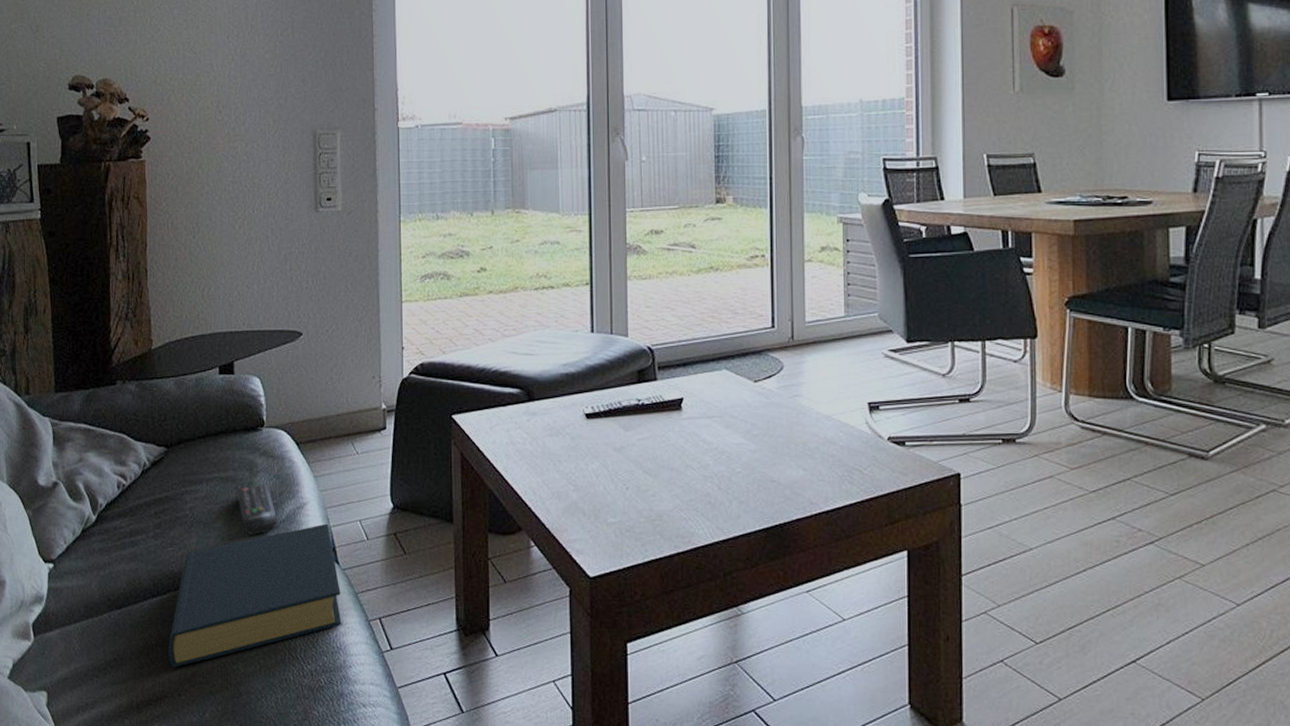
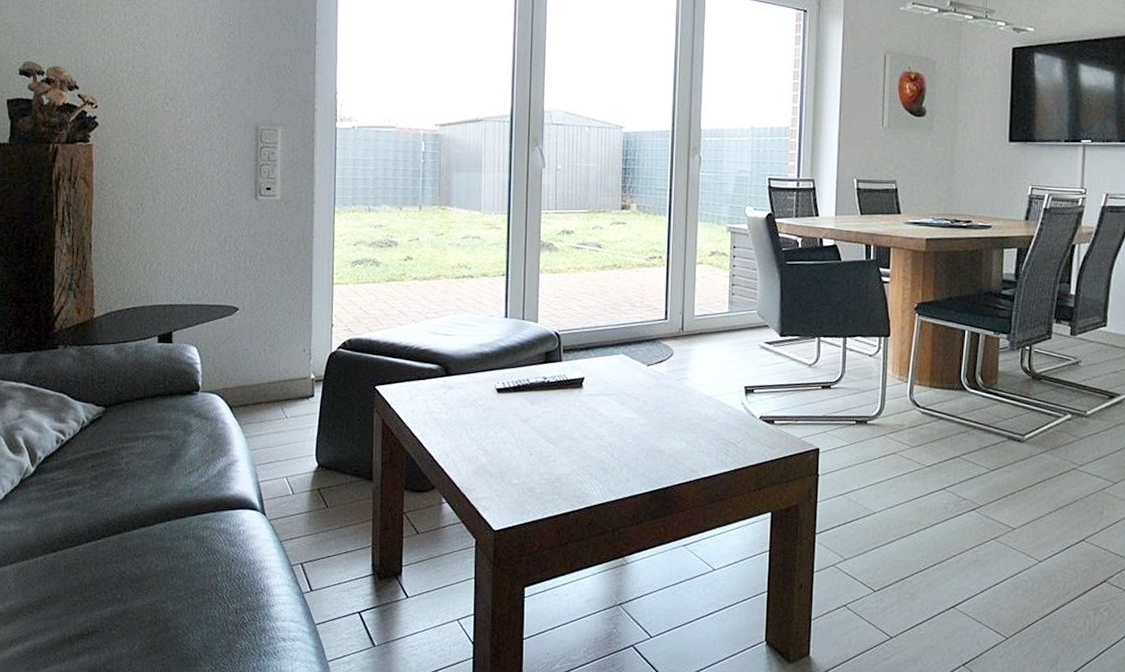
hardback book: present [168,523,341,668] -> none [101,479,266,605]
remote control: present [237,483,277,535] -> none [171,441,208,488]

